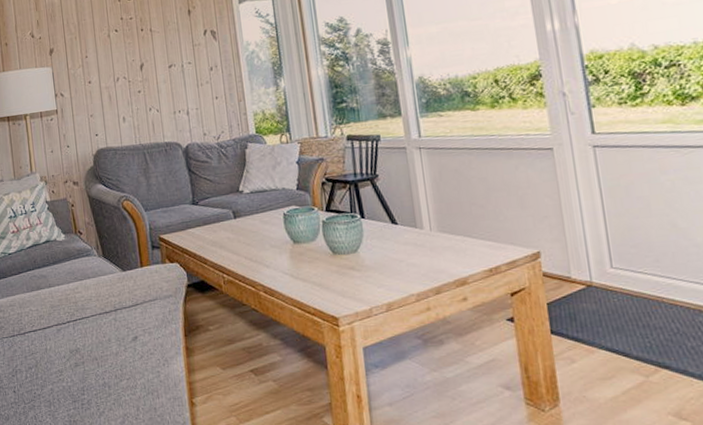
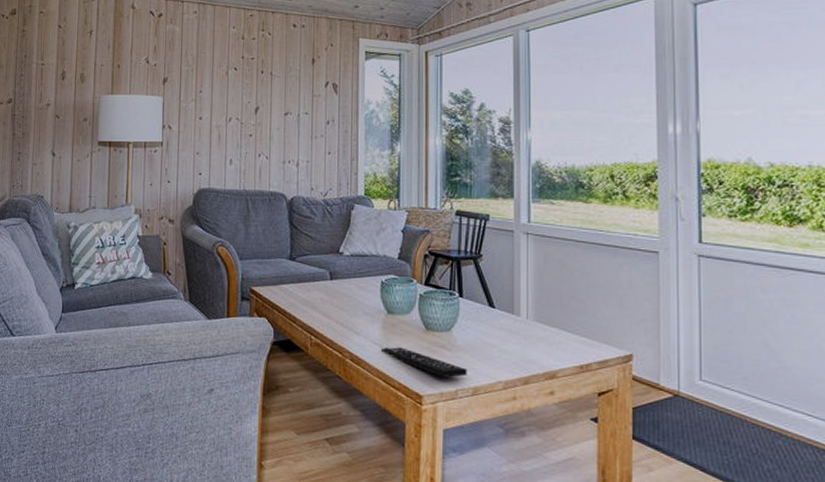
remote control: none [291,274,379,297] -> present [380,347,467,377]

